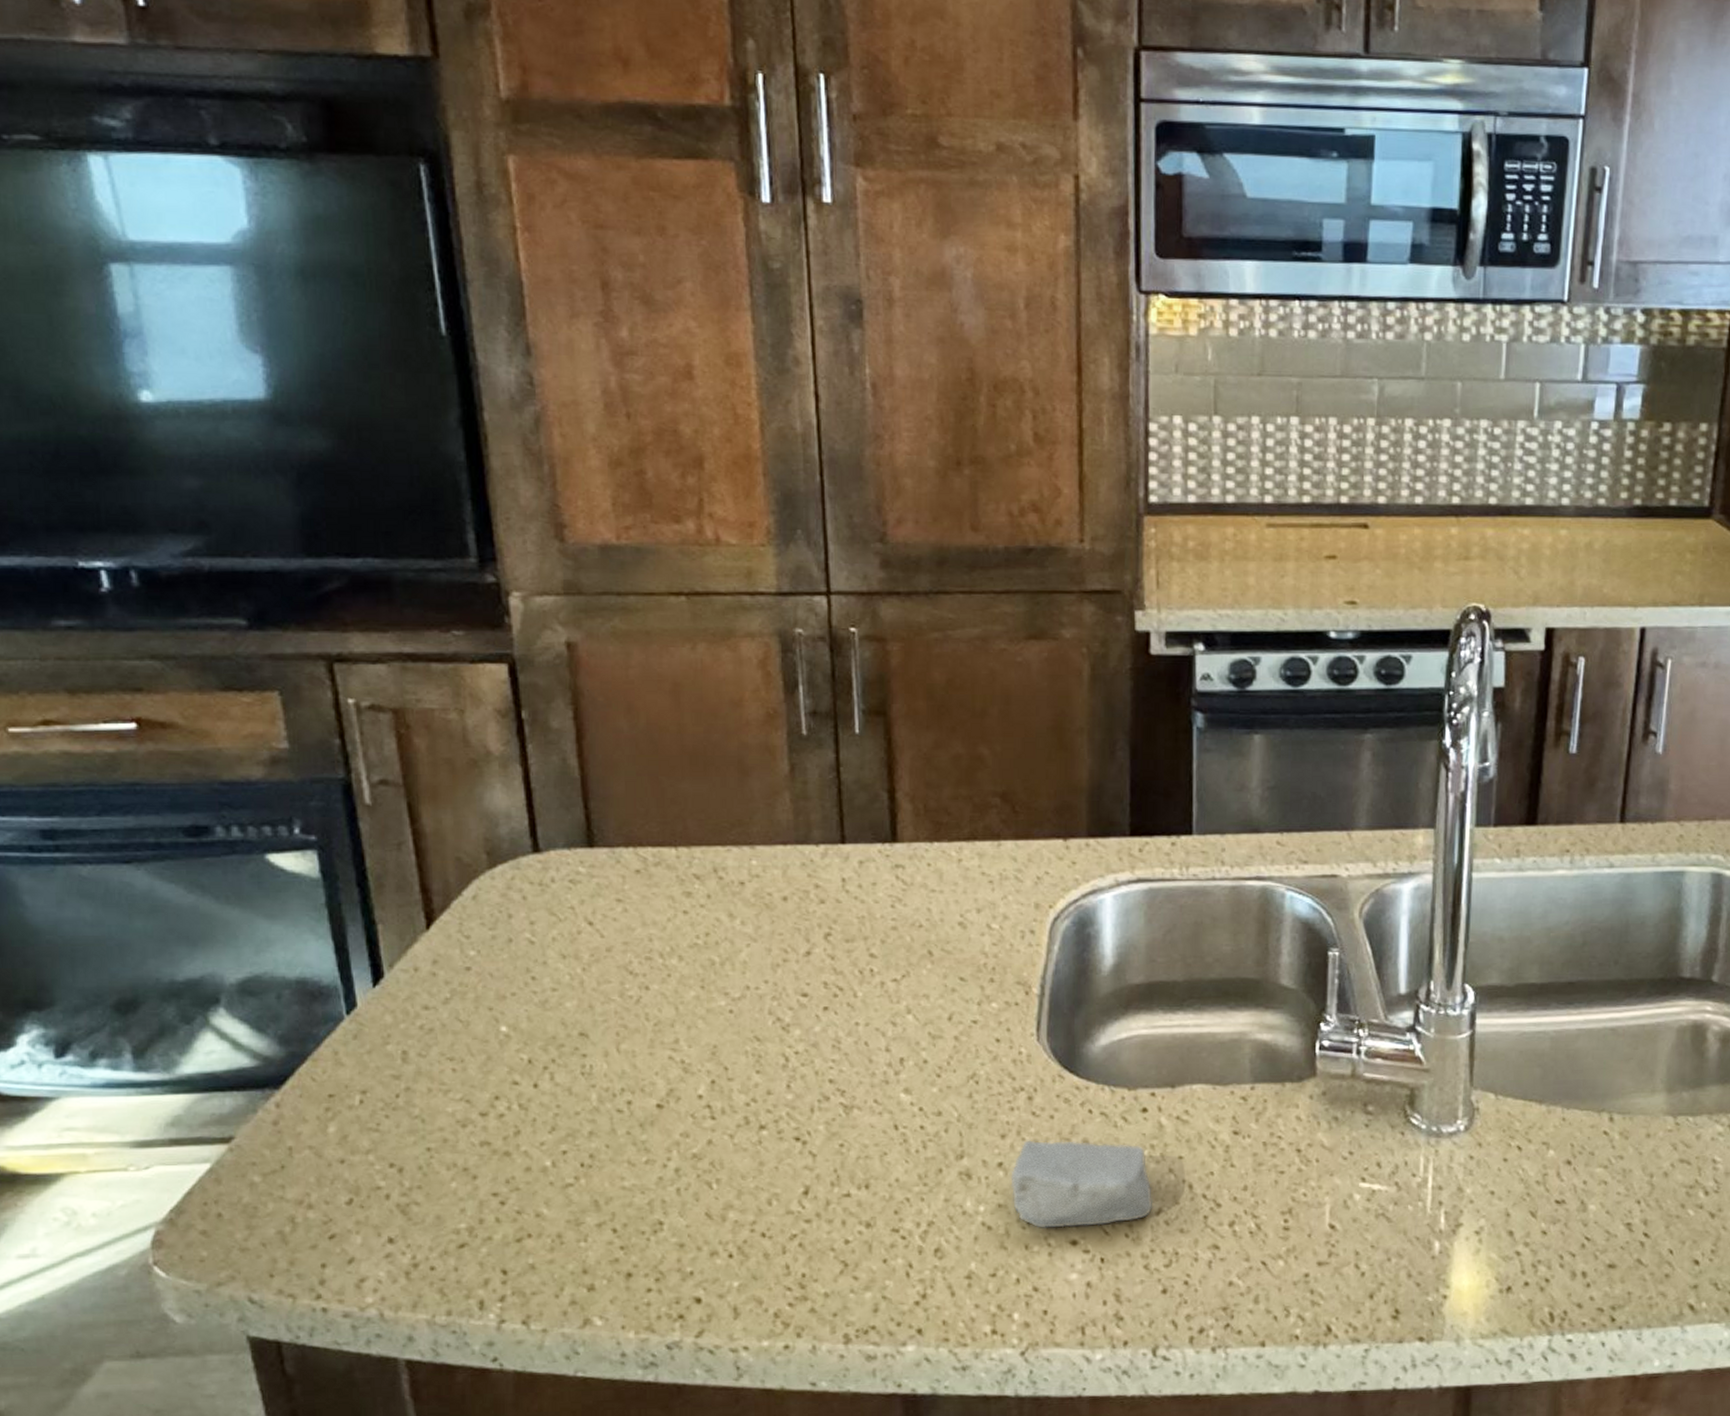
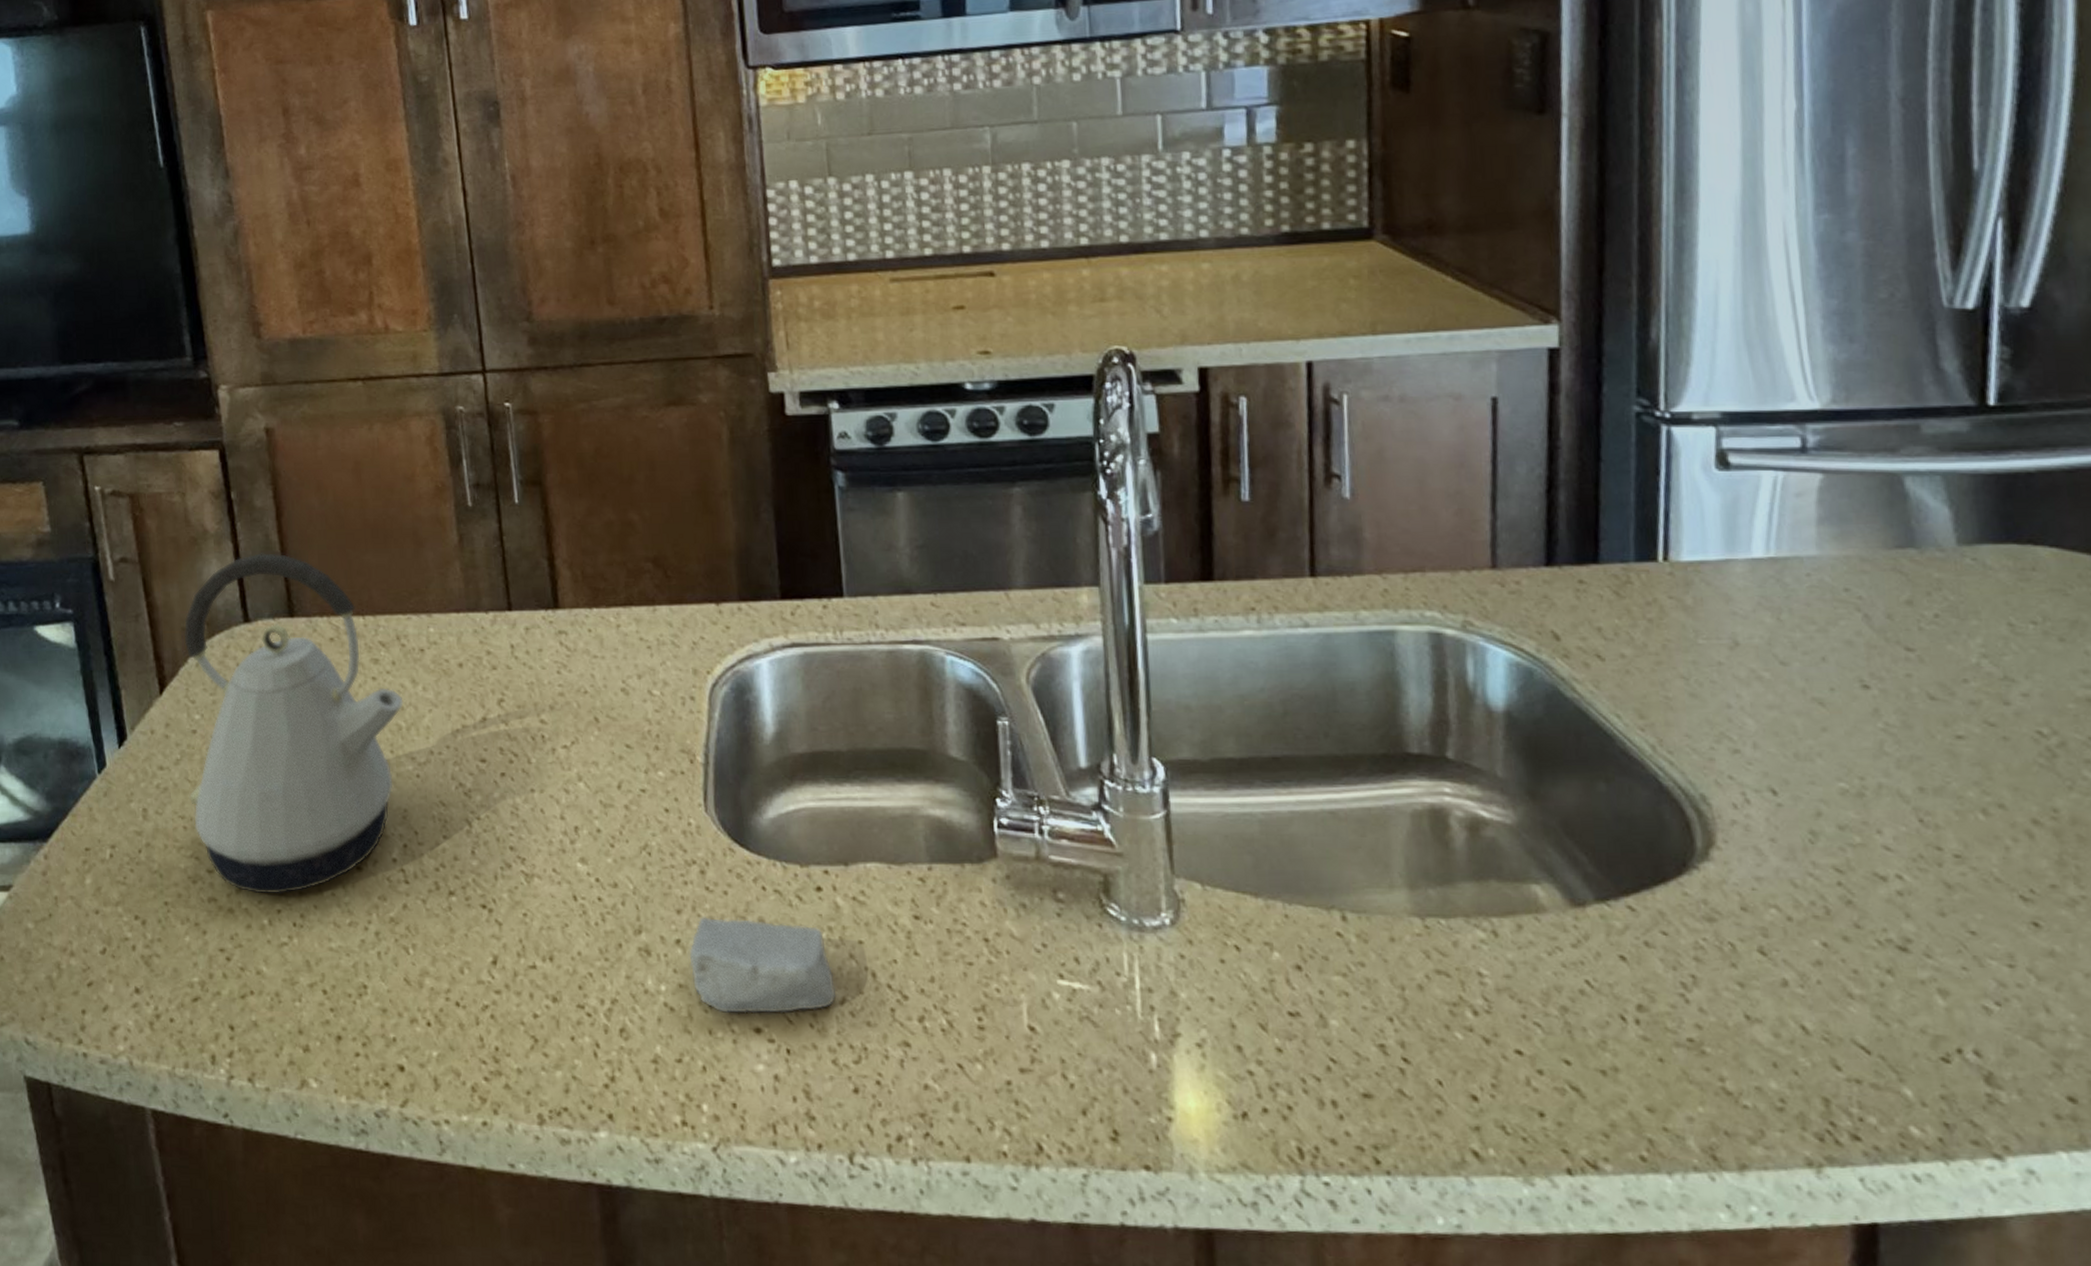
kettle: none [458,778,718,1136] -> present [184,553,404,894]

